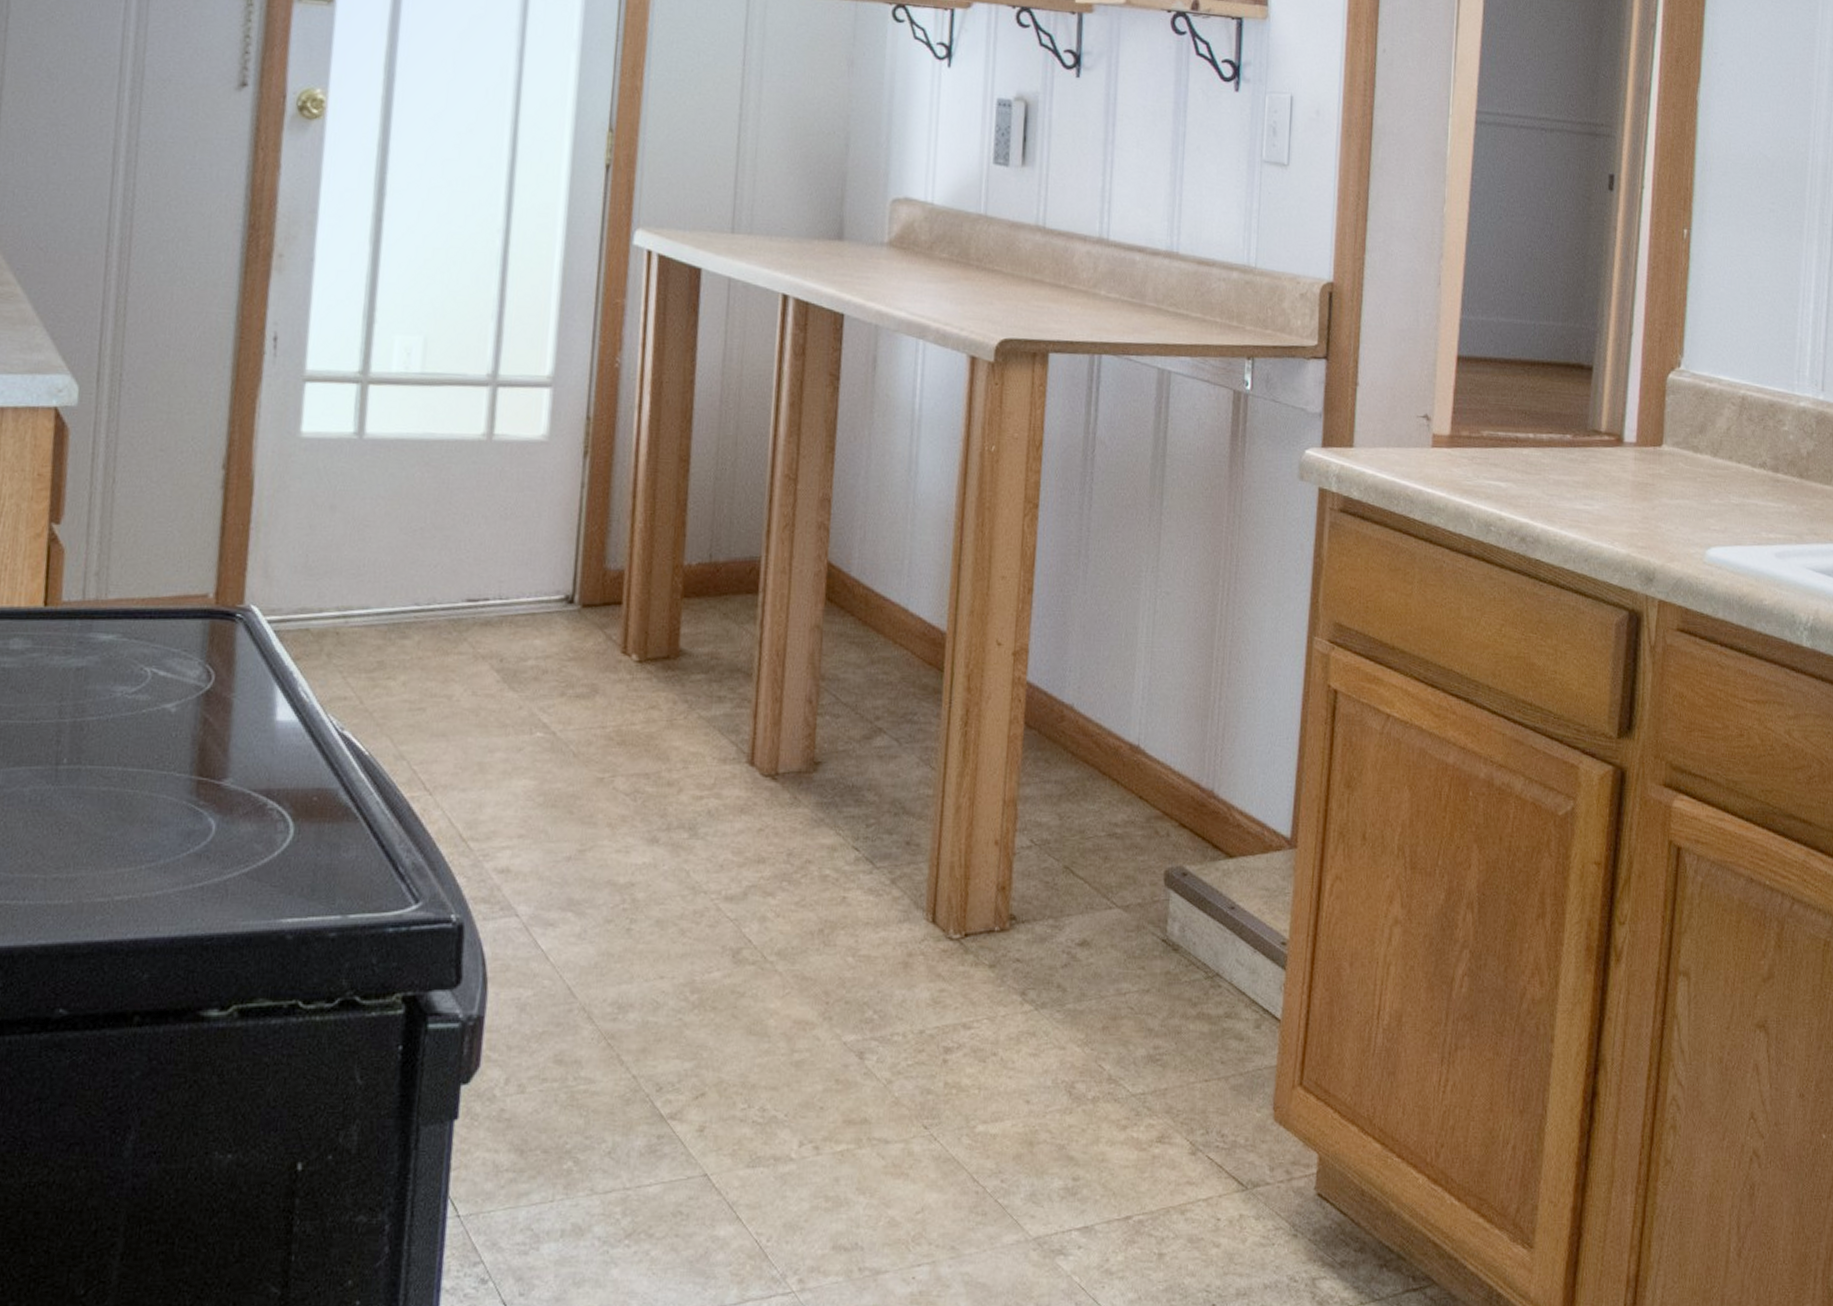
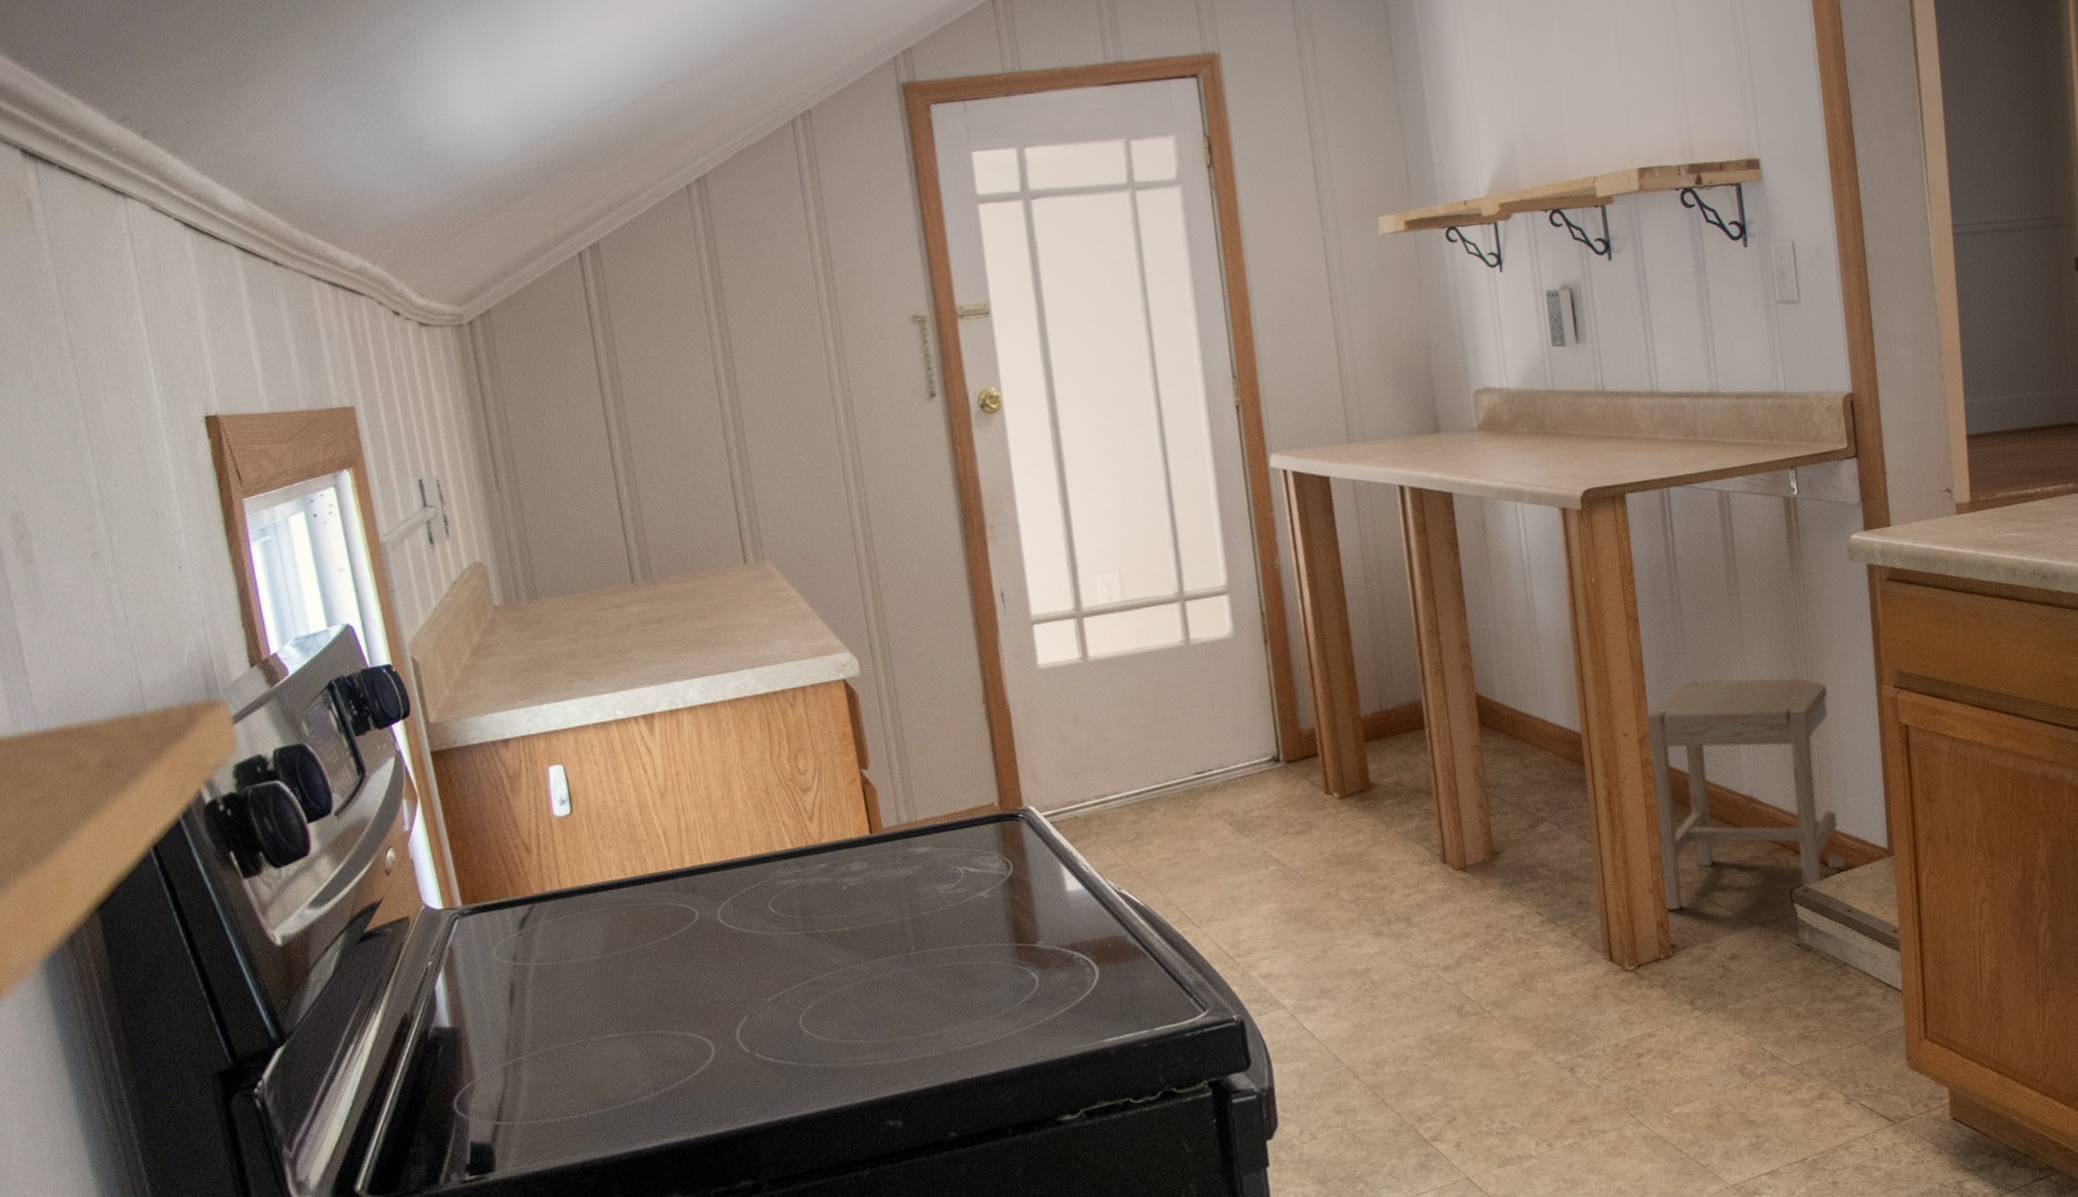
stool: none [1012,591,1249,872] -> present [1645,677,1846,911]

